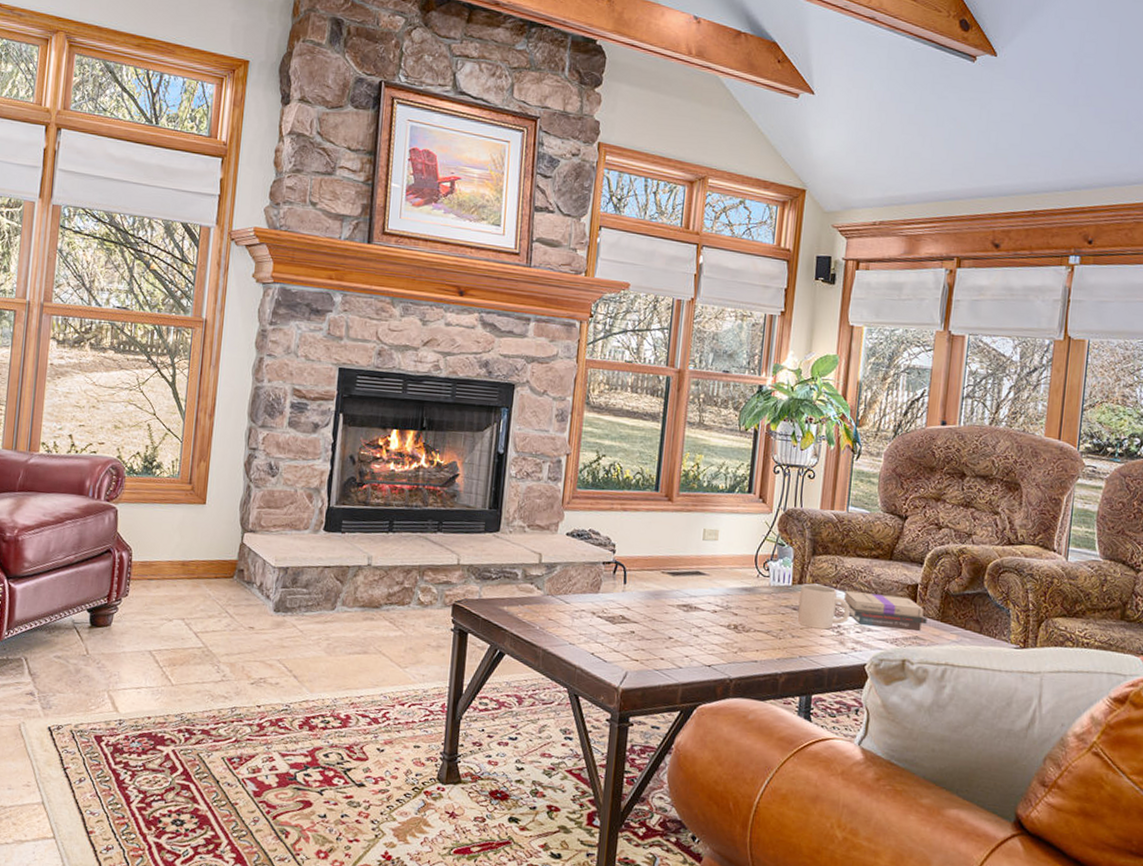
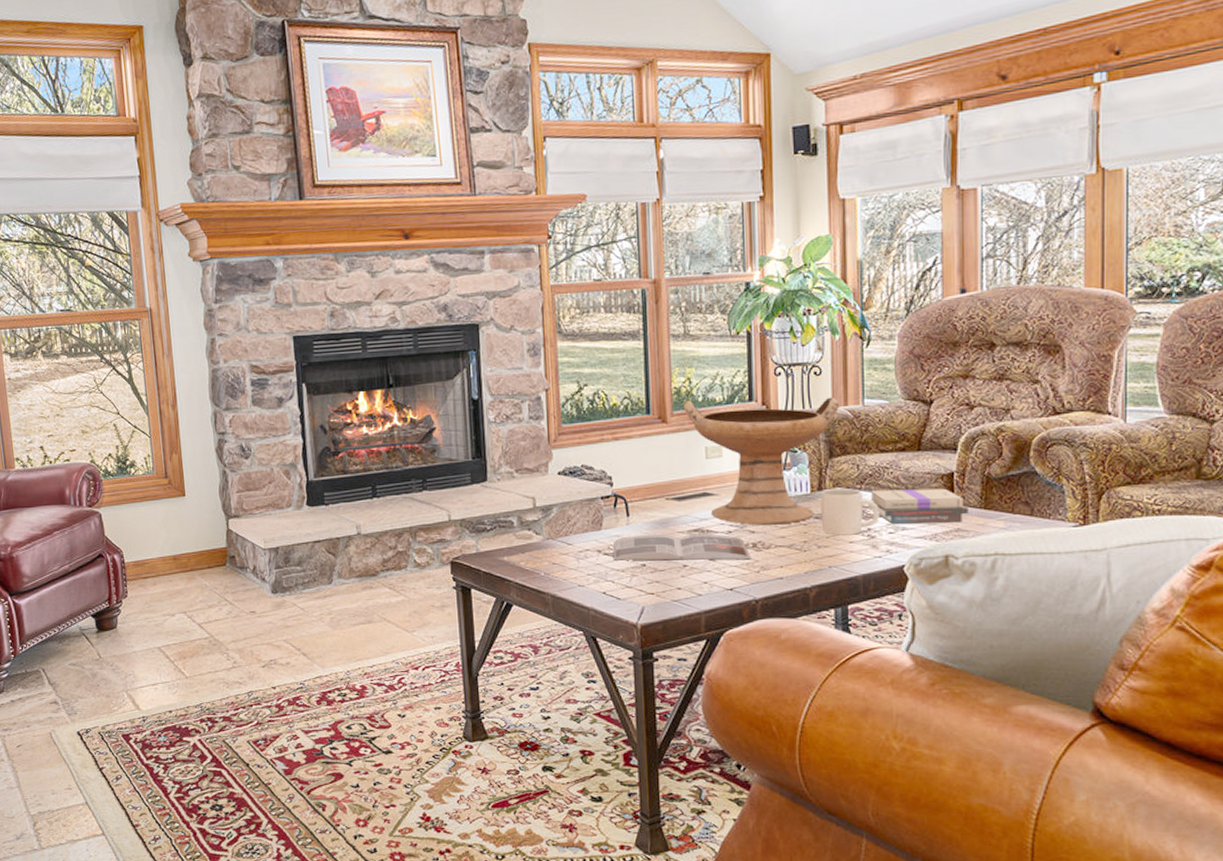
magazine: none [605,602,731,640] -> present [613,533,751,561]
decorative bowl: none [688,484,828,611] -> present [683,397,840,525]

